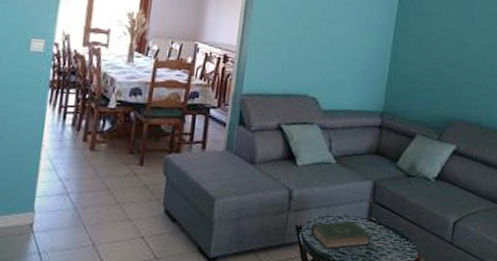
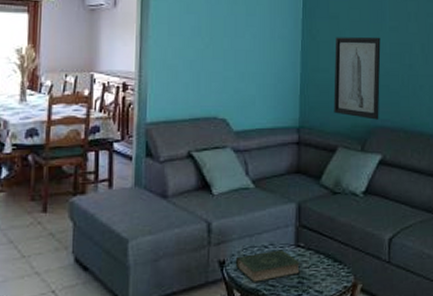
wall art: none [416,32,468,113] -> present [334,37,381,120]

